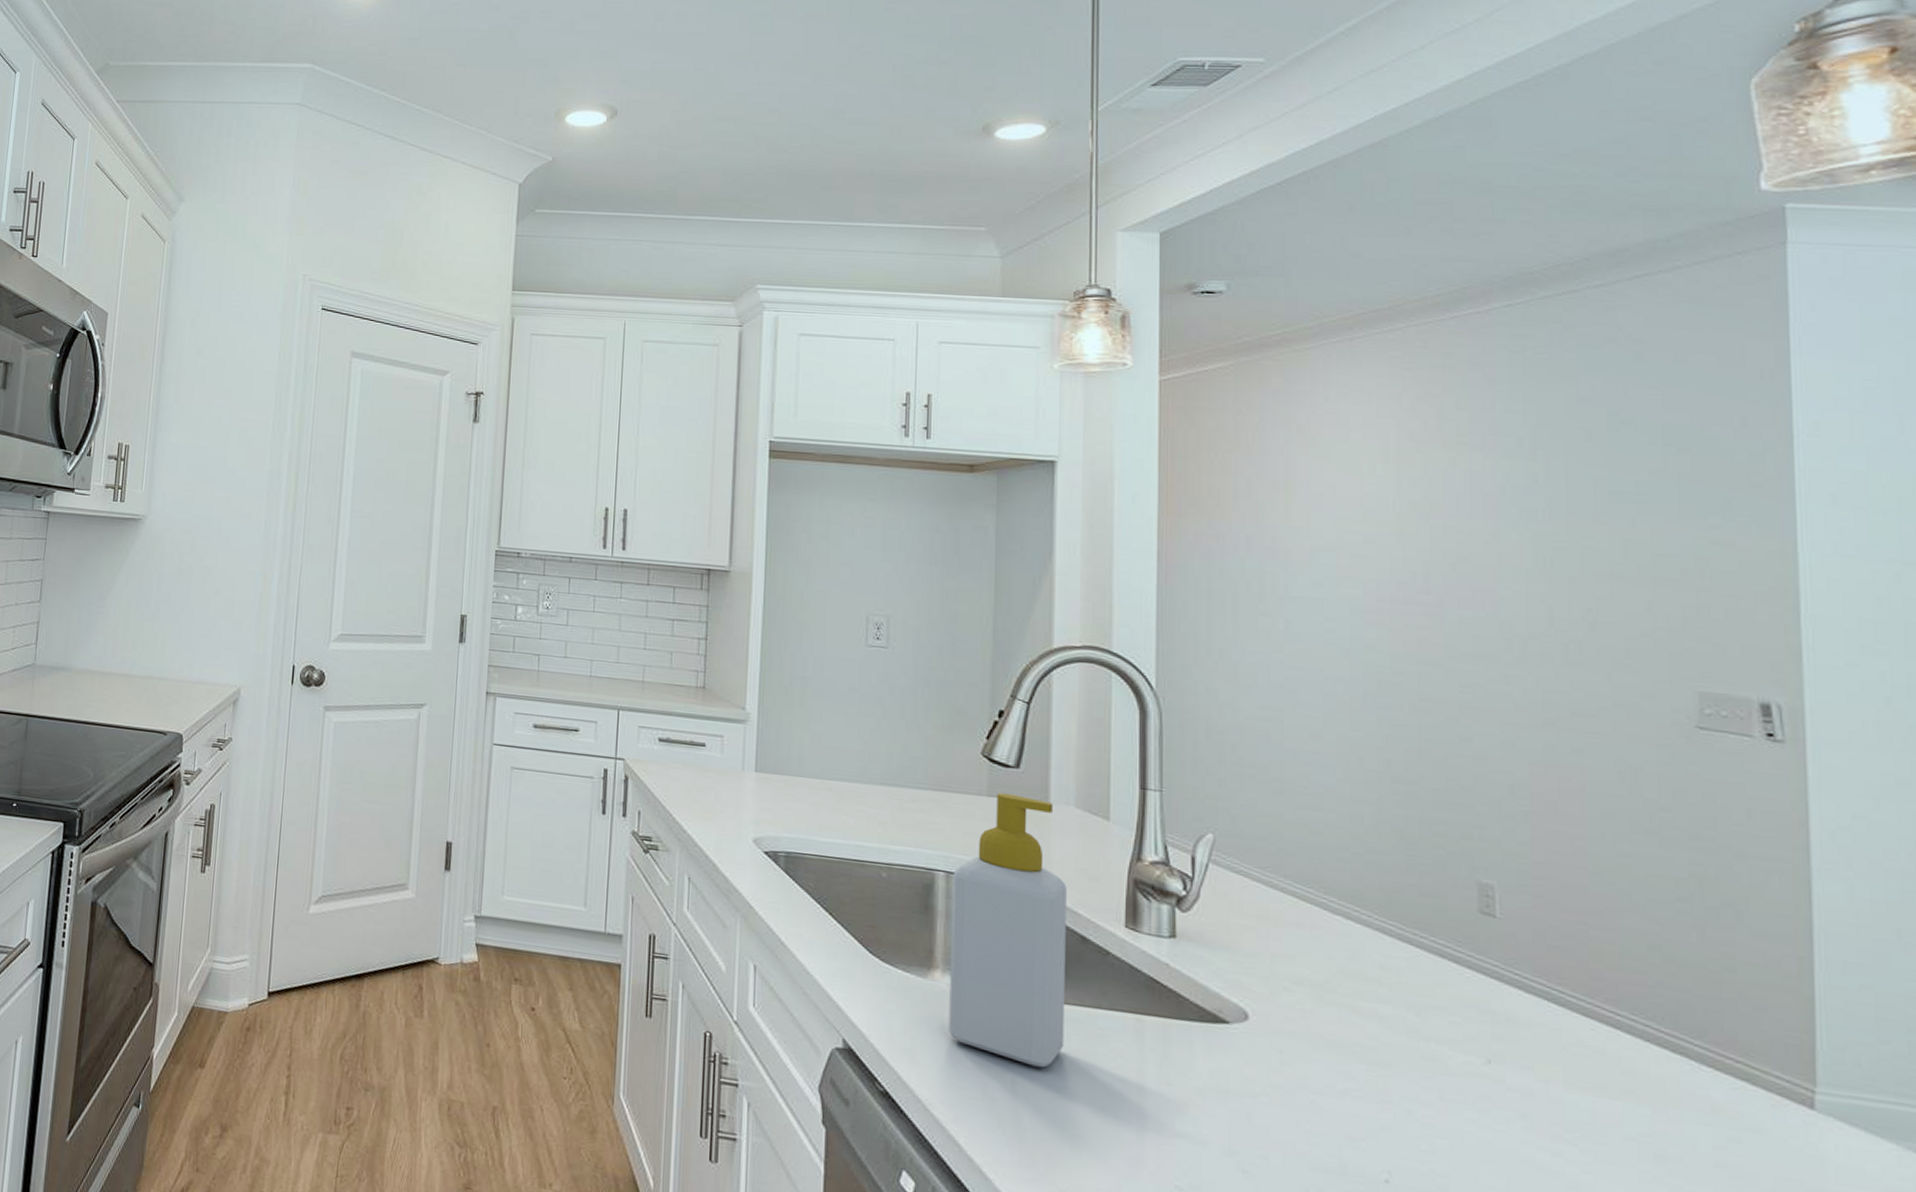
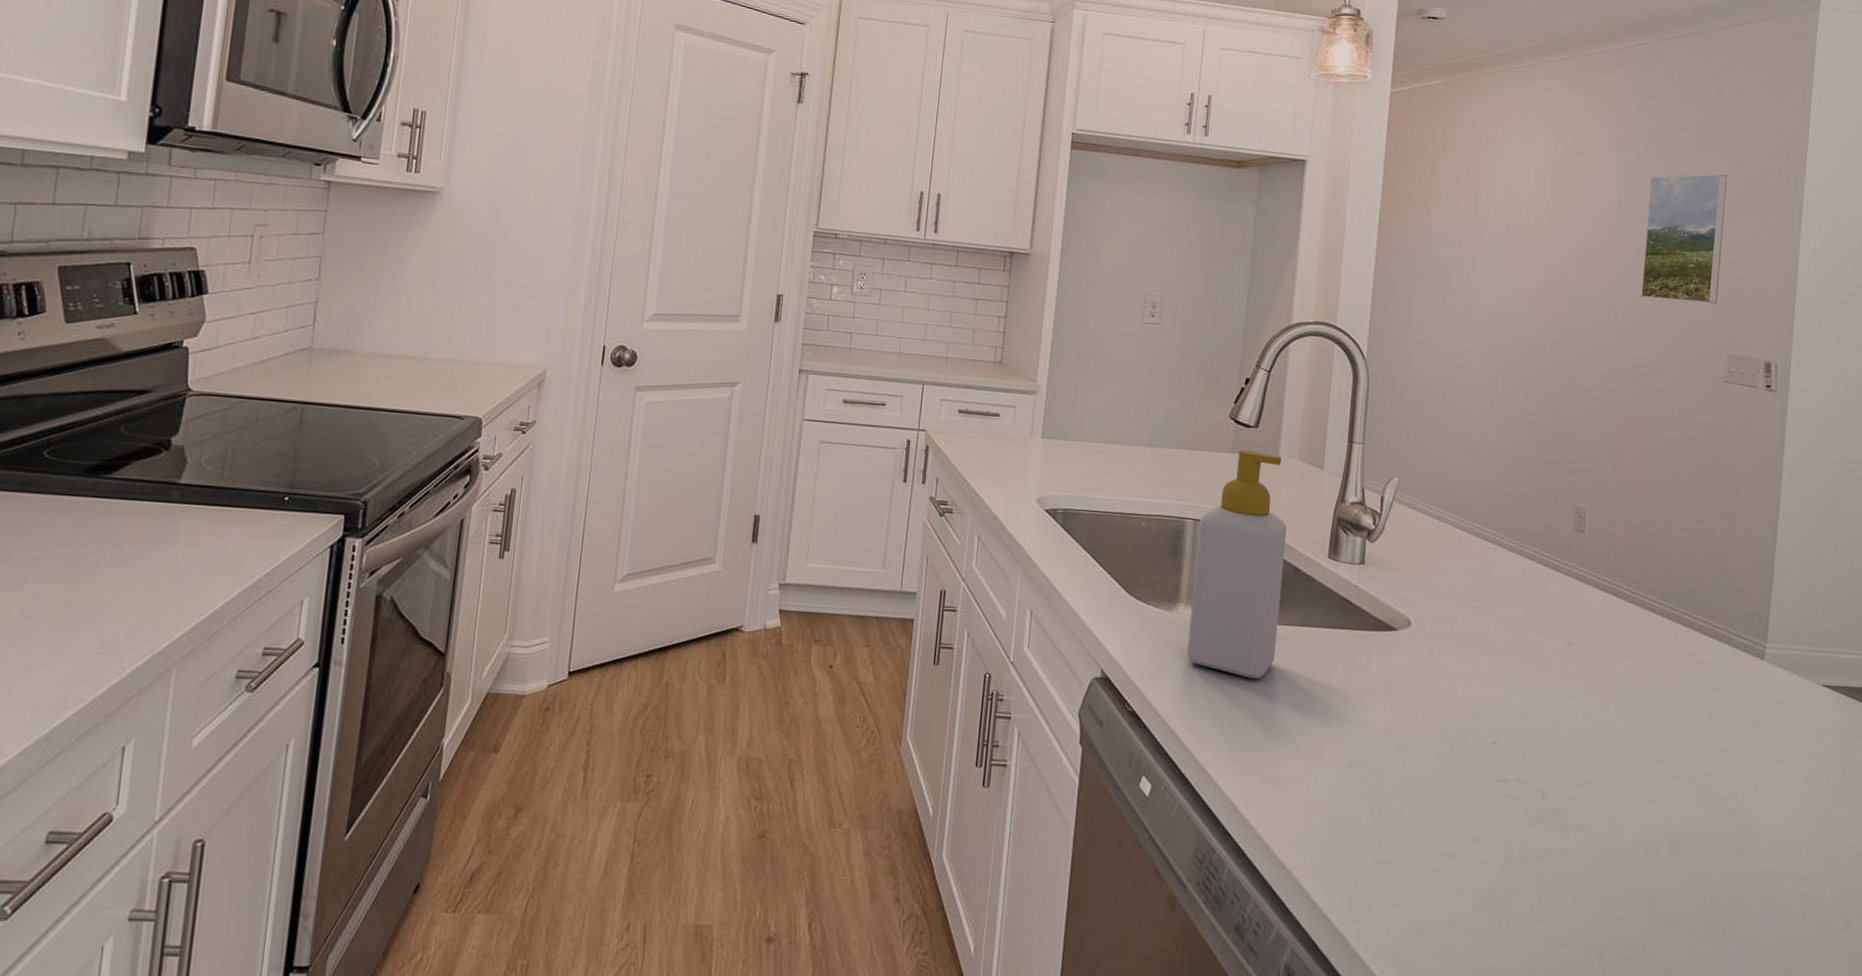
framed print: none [1545,460,1669,626] -> present [1641,174,1727,304]

